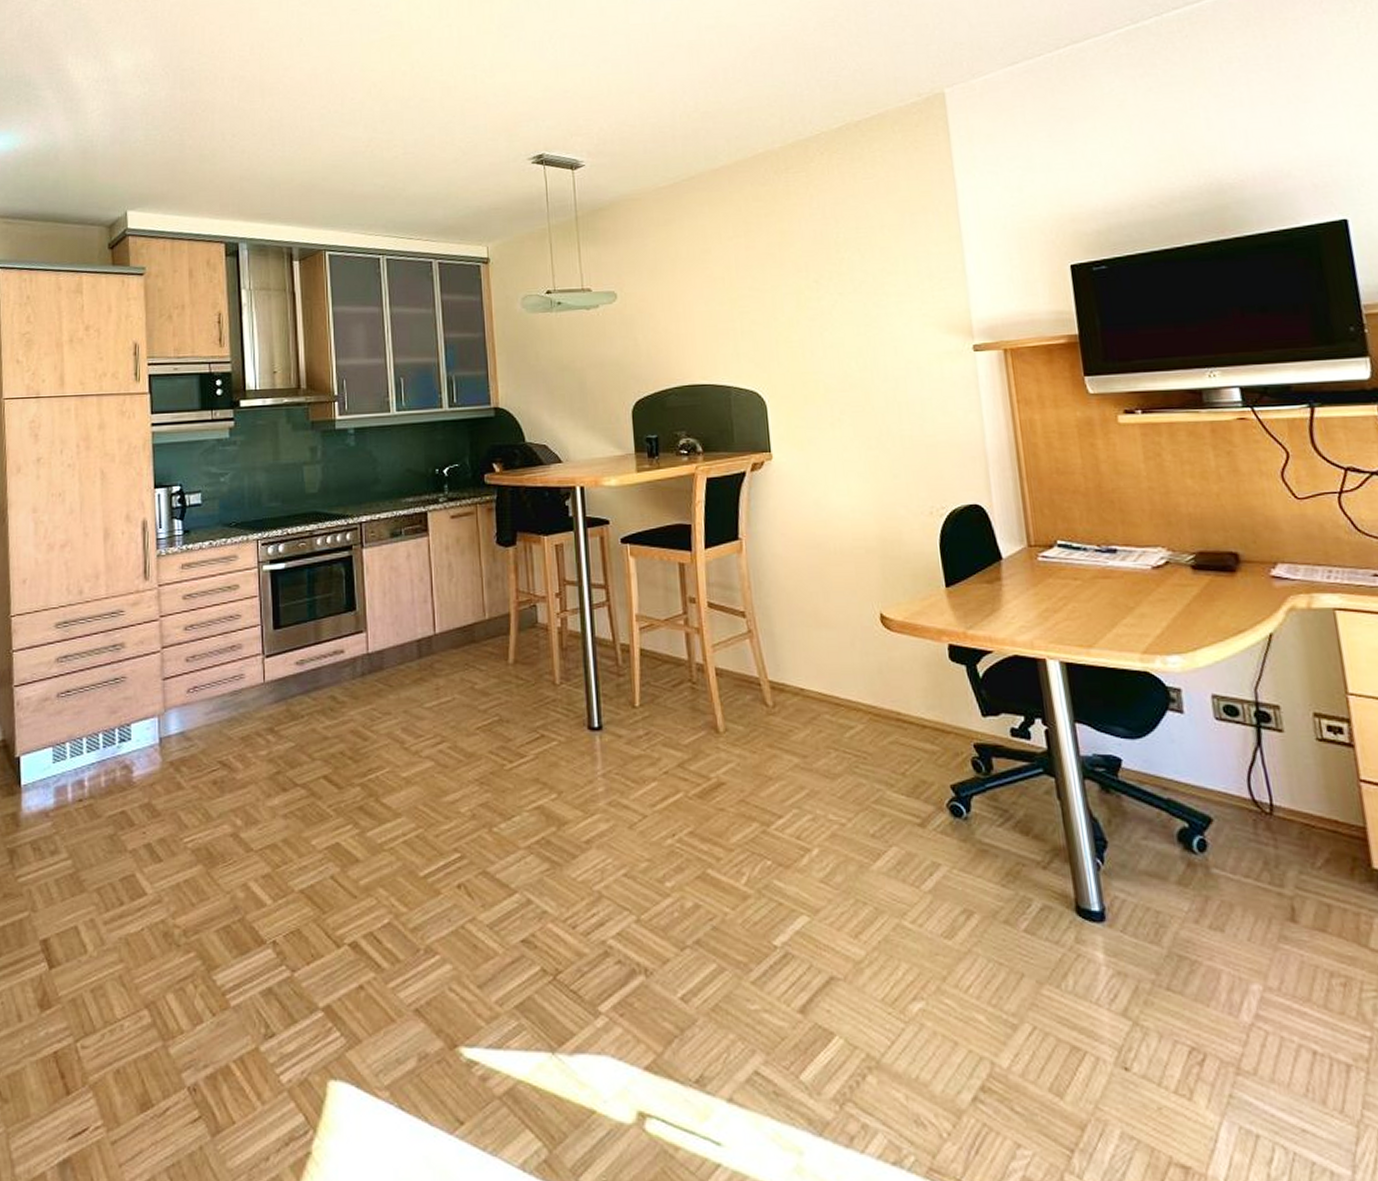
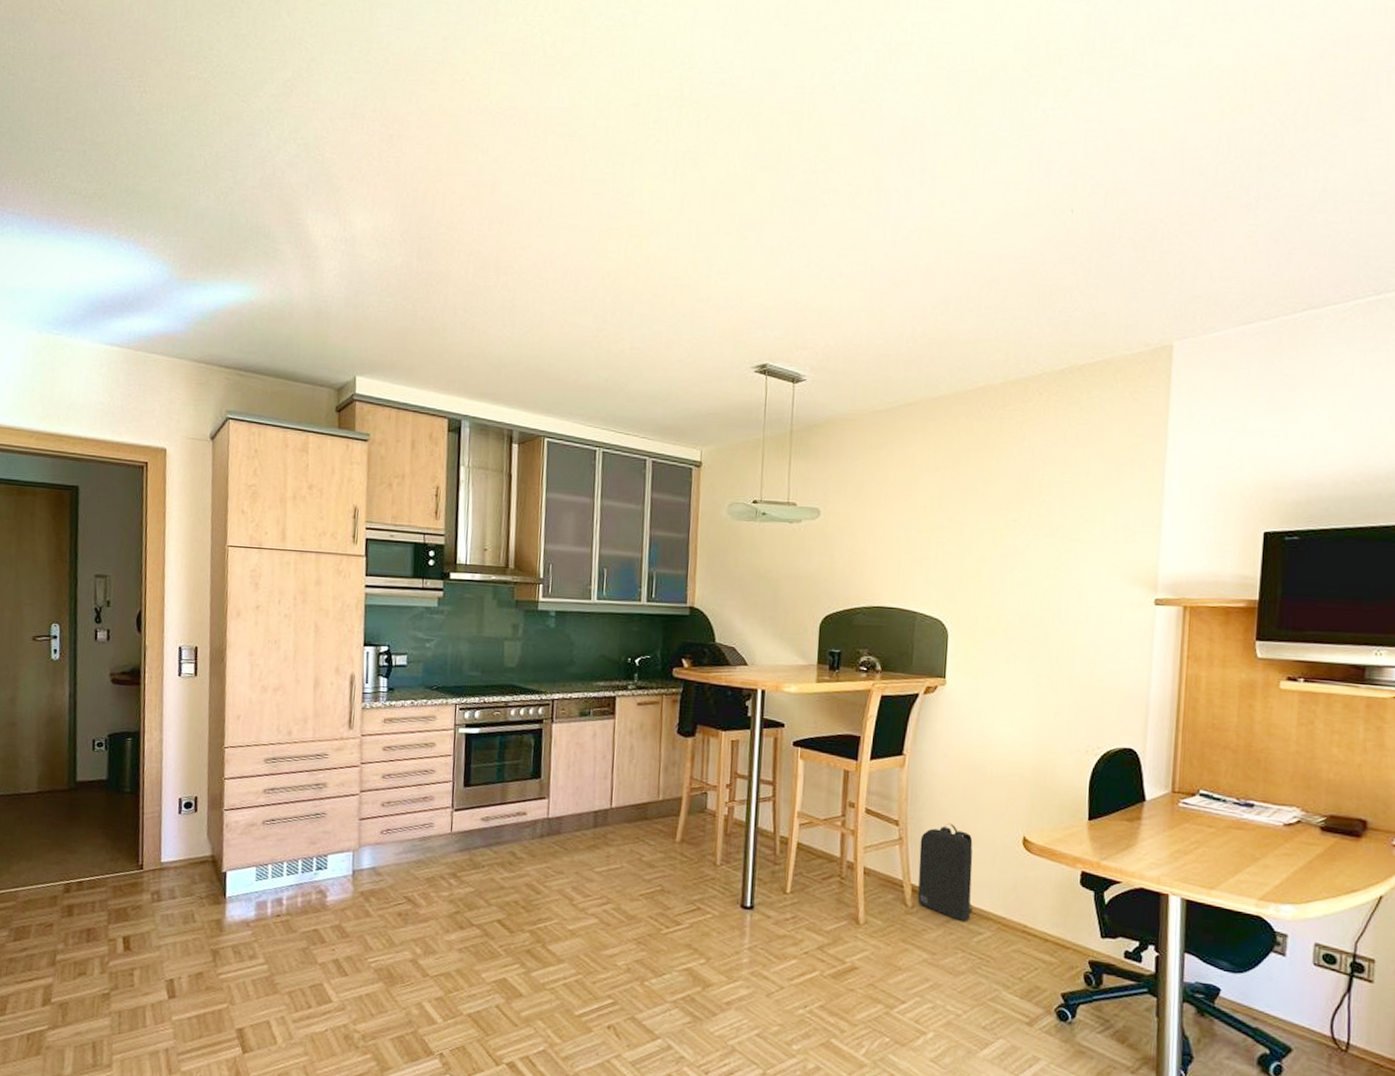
backpack: none [771,608,840,716] -> present [917,823,974,921]

